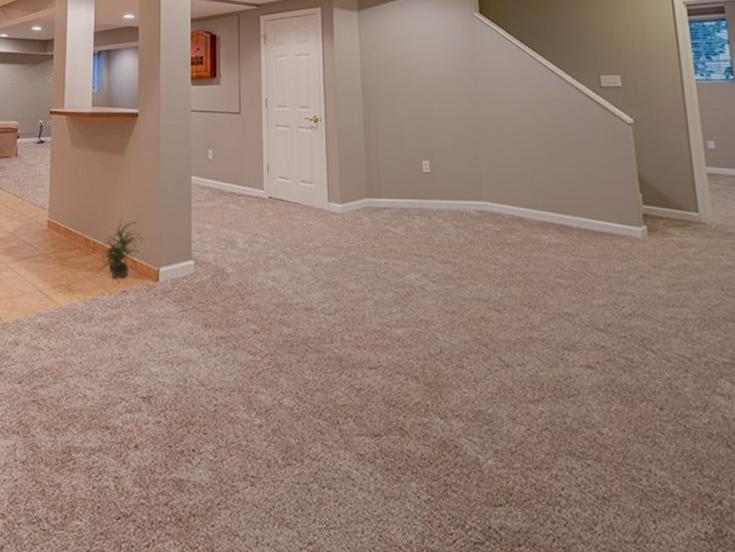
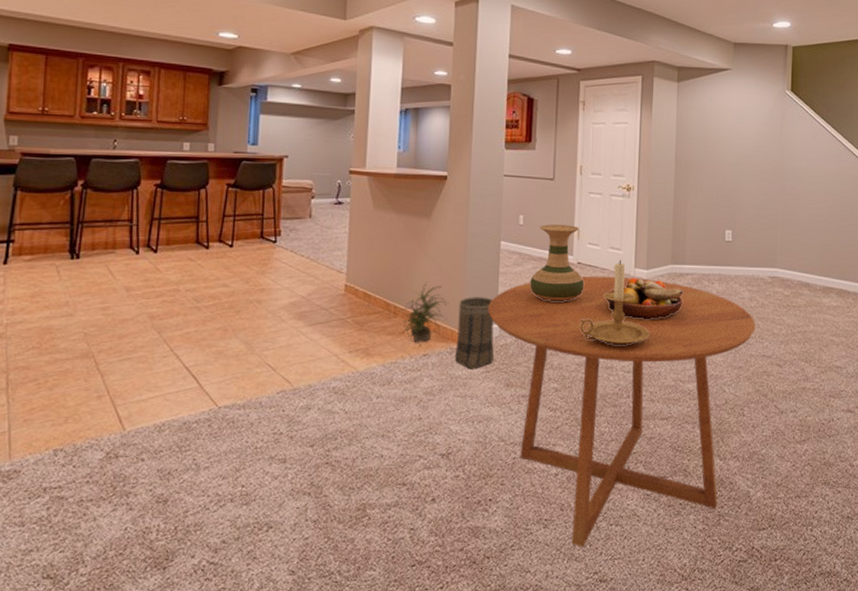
basket: none [152,233,190,308] -> present [455,297,494,370]
dining table: none [182,210,467,512] -> present [488,275,756,547]
vase: none [222,158,277,237] -> present [530,224,585,301]
candle holder: none [274,194,350,285] -> present [579,260,650,345]
fruit bowl: none [300,213,382,257] -> present [606,278,683,319]

